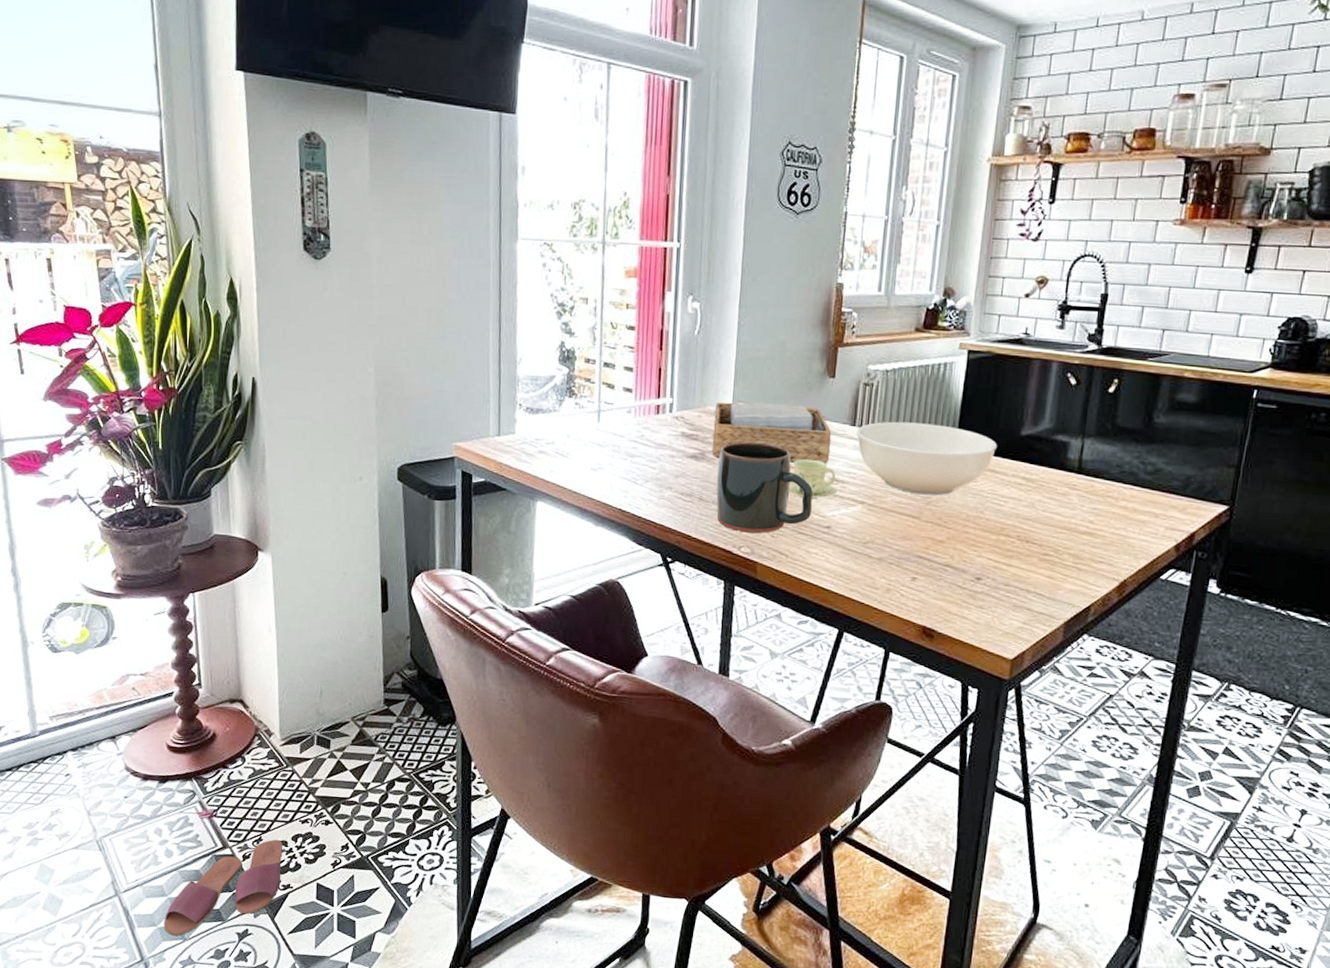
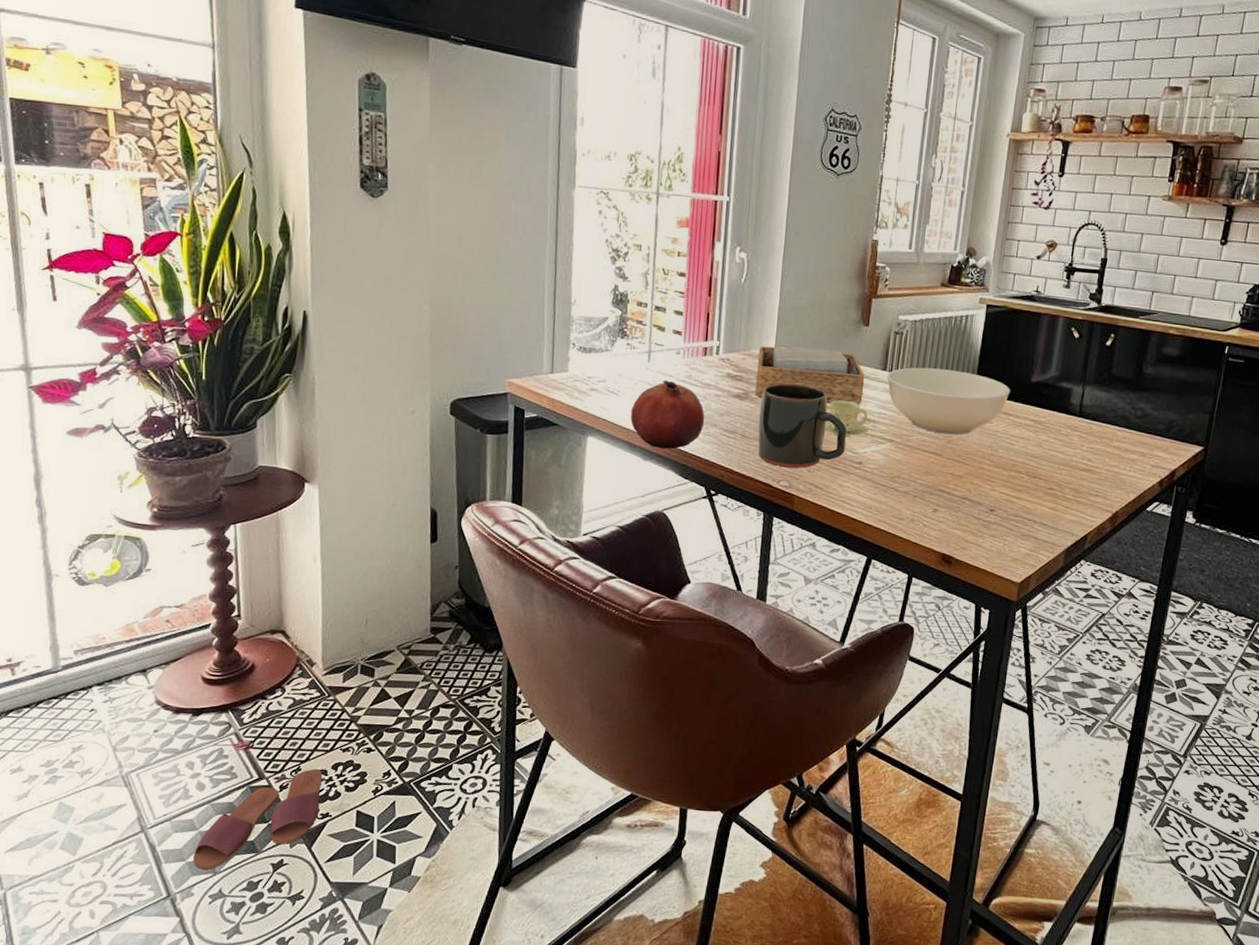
fruit: none [581,441,659,514] -> present [631,380,705,449]

